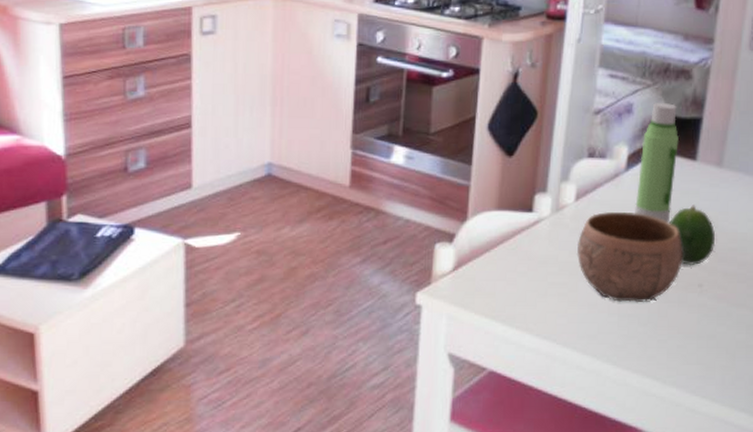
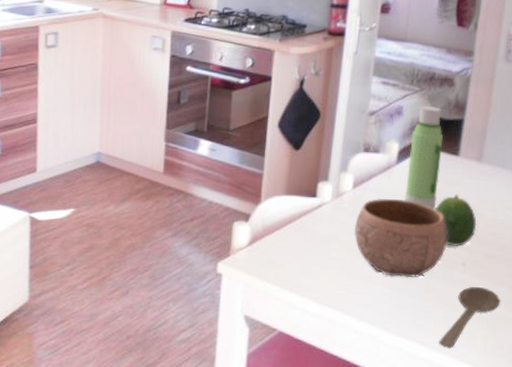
wooden spoon: none [672,310,741,382] -> present [439,286,500,349]

